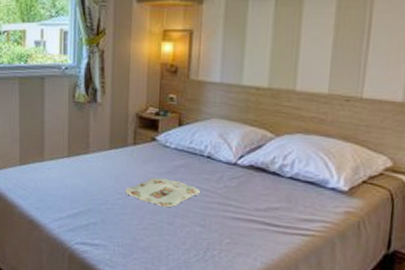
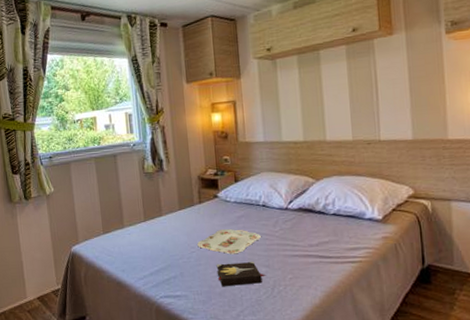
hardback book: none [143,215,199,244] -> present [216,261,265,287]

